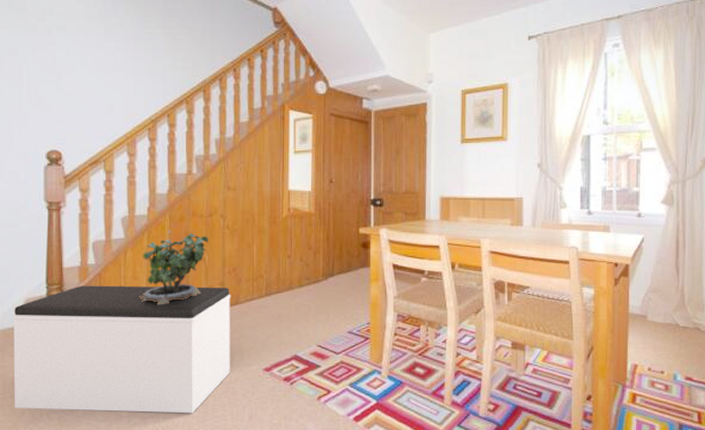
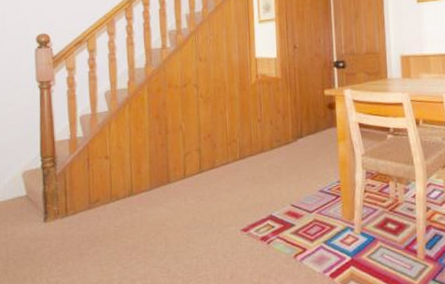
bench: present [13,285,231,414] -> none [13,153,210,275]
potted plant: present [139,231,209,305] -> none [124,102,184,173]

